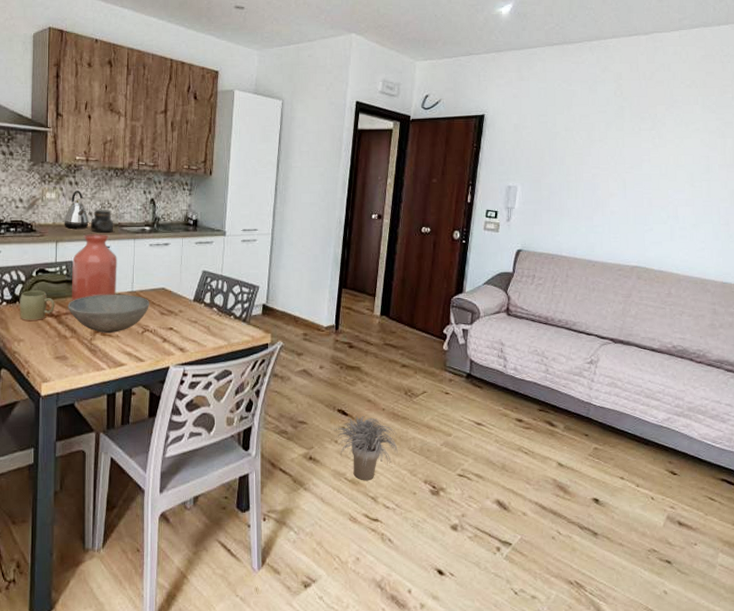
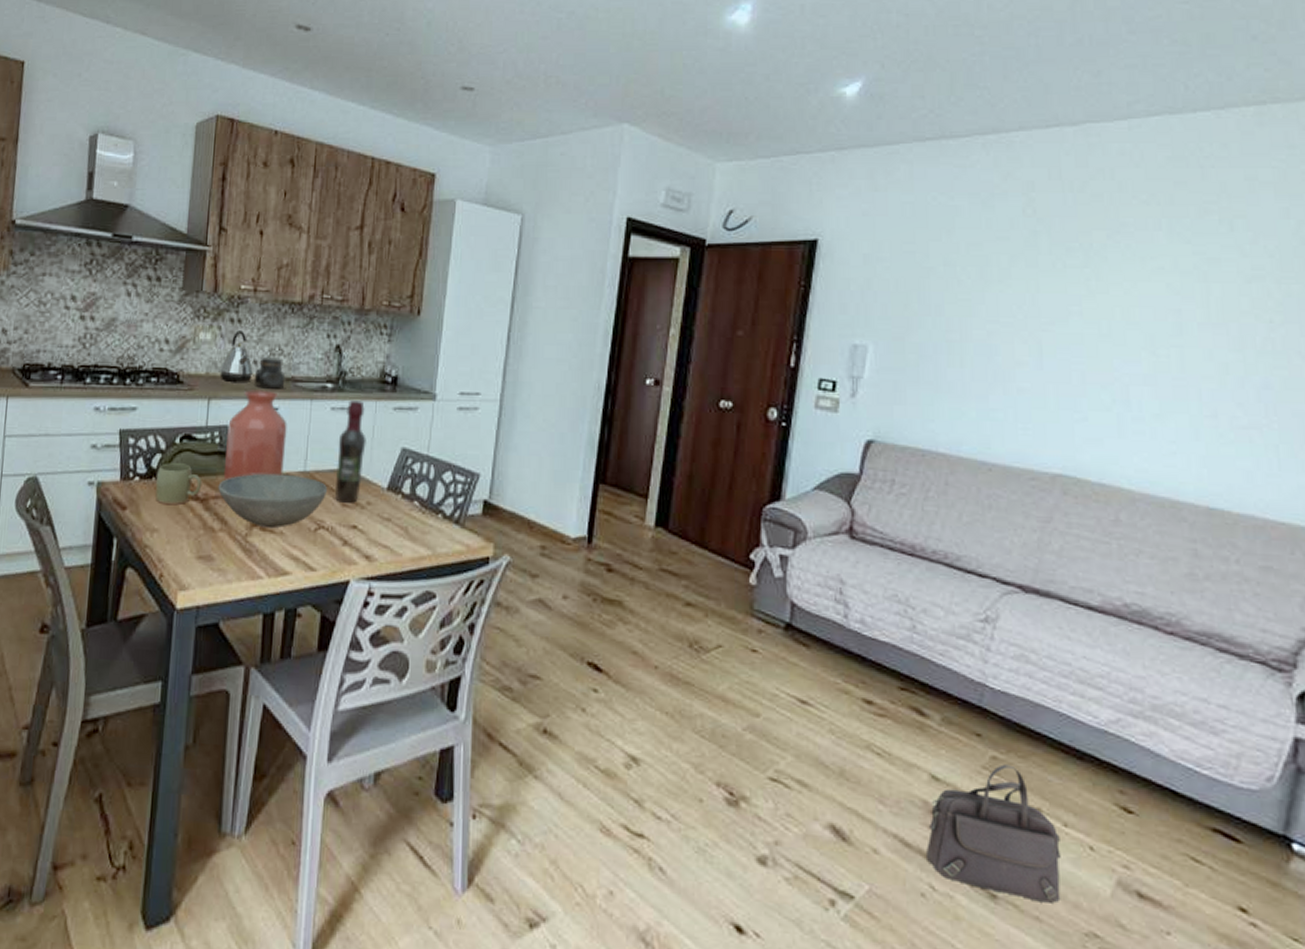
wine bottle: none [155,238,177,312] -> present [334,400,367,503]
potted plant: present [335,416,398,481] -> none [582,675,676,774]
handbag: none [554,452,635,534] -> present [925,764,1061,904]

